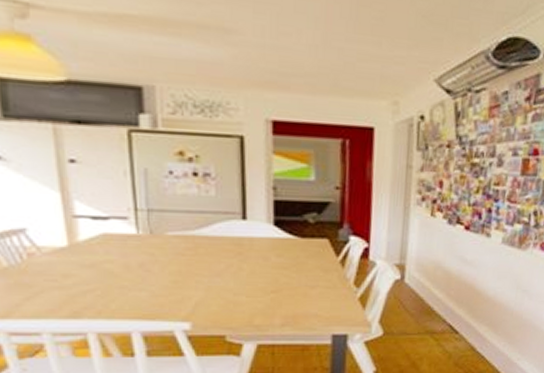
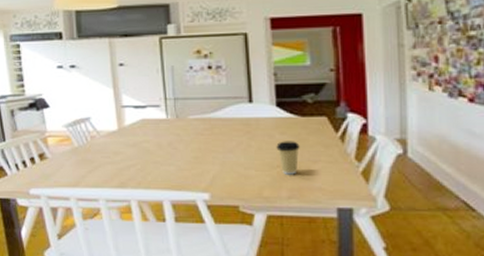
coffee cup: none [271,264,297,301] -> present [276,141,300,175]

